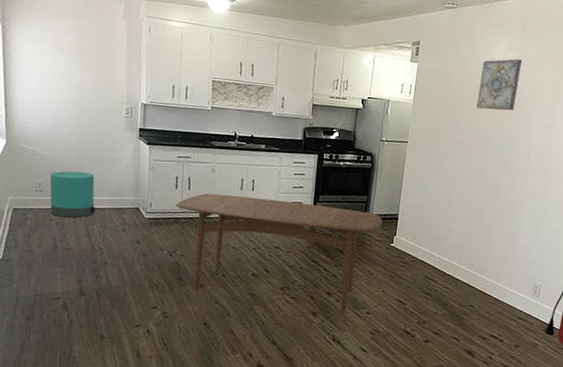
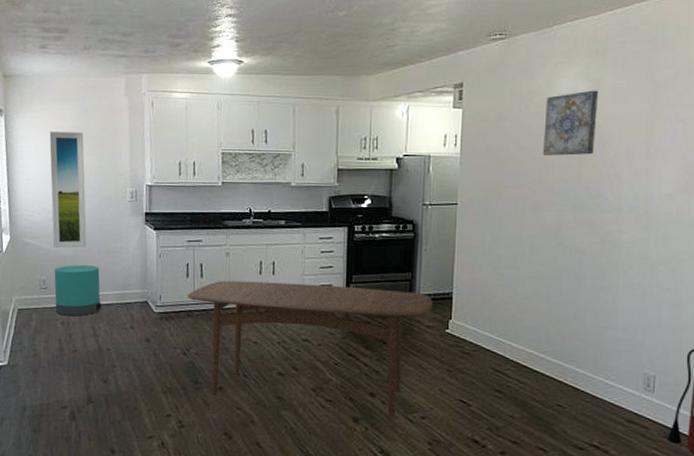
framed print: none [48,44,83,156] -> present [49,131,87,248]

